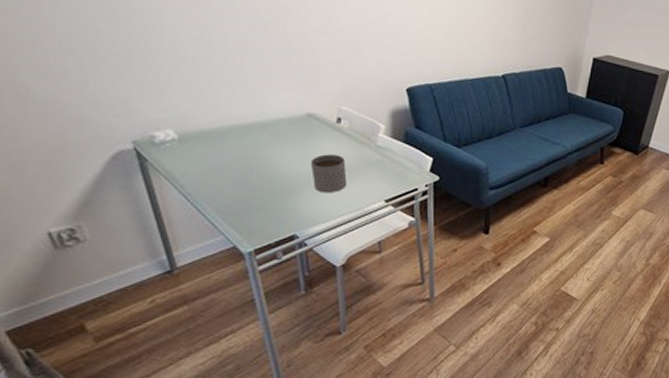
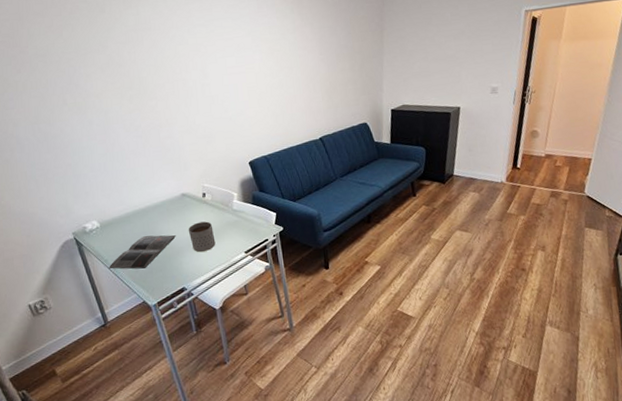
magazine: none [185,160,291,204] -> present [108,235,176,269]

